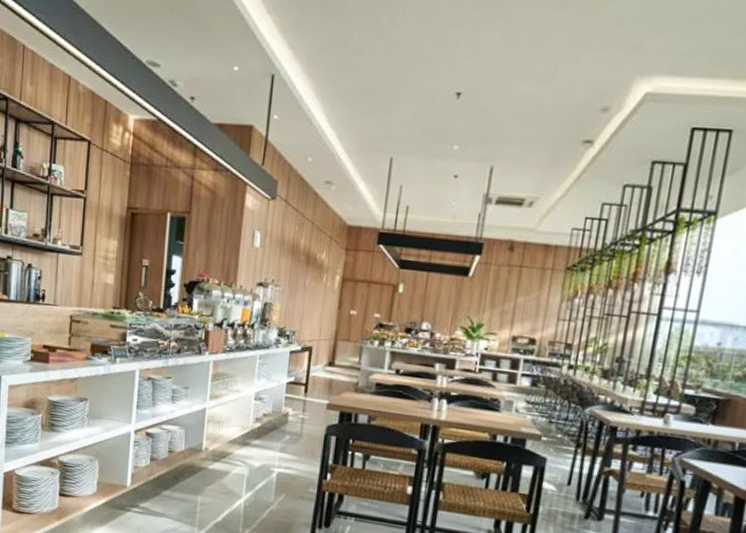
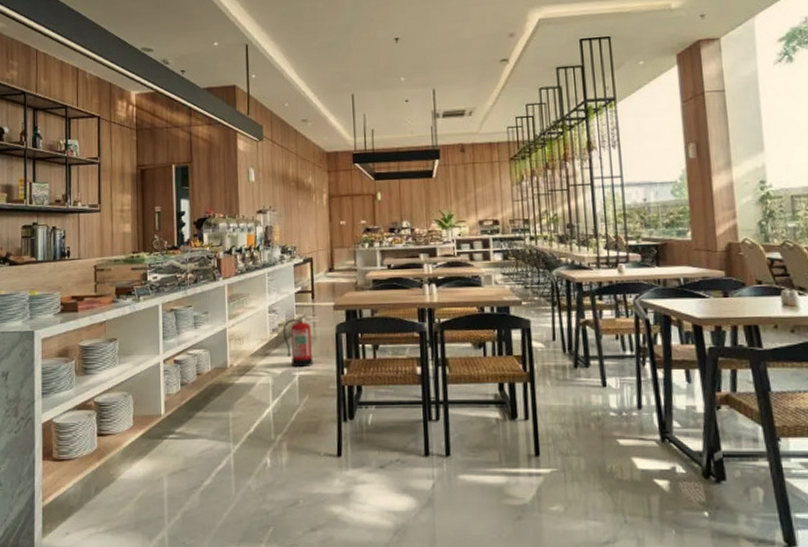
fire extinguisher: none [266,407,309,465] -> present [282,313,319,368]

